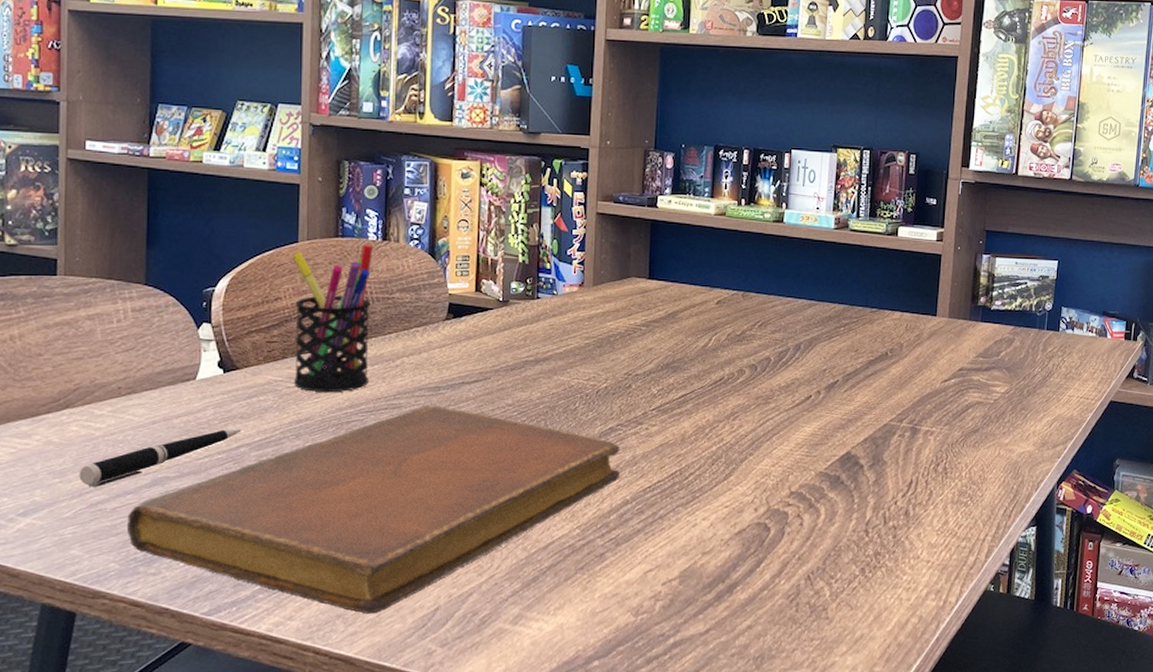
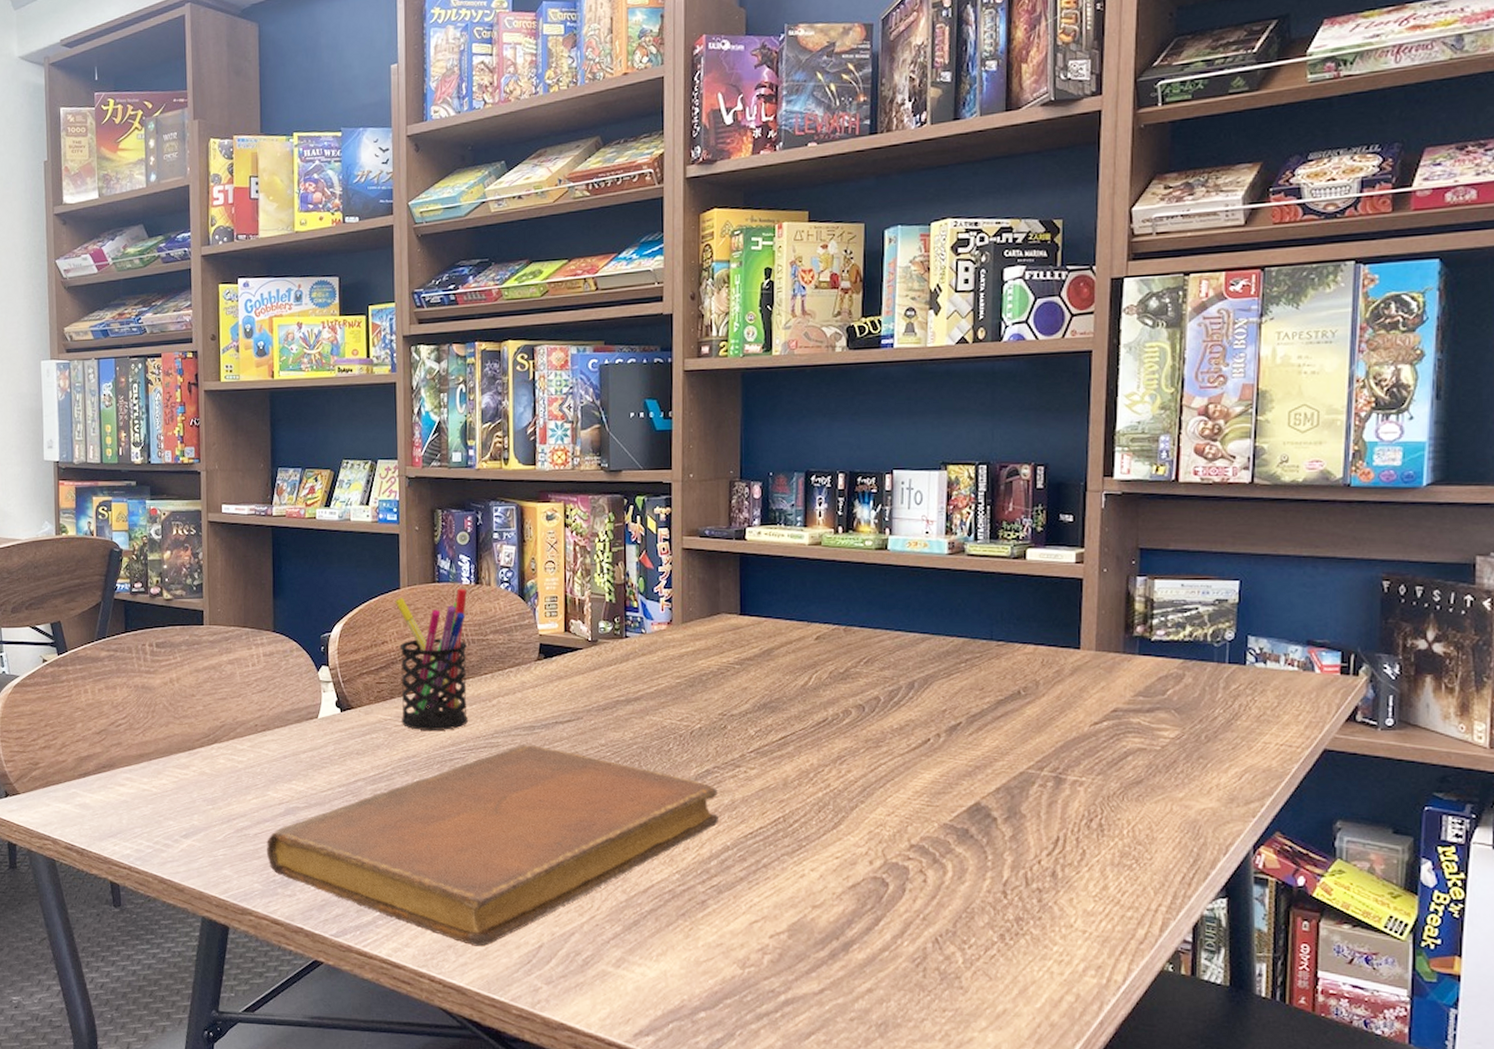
pen: present [79,429,242,488] -> none [227,764,358,815]

